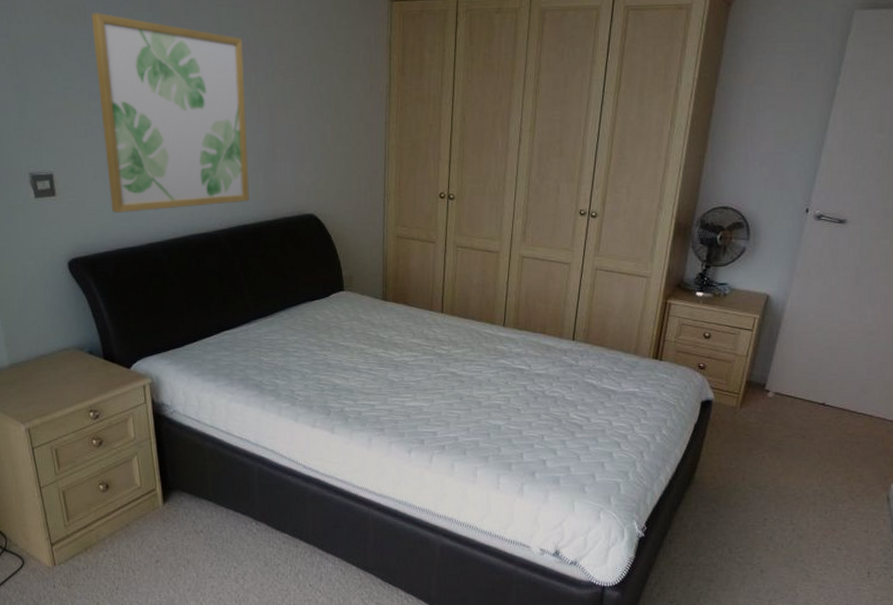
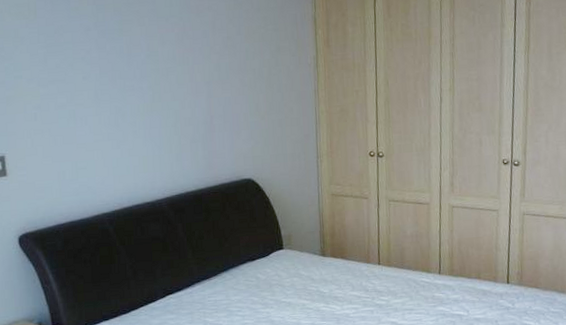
wall art: present [91,12,251,213] -> none [41,8,191,188]

